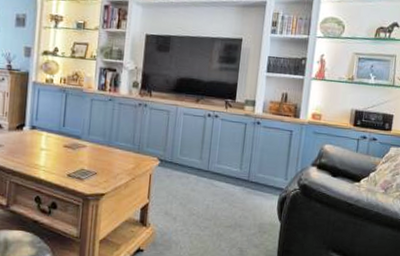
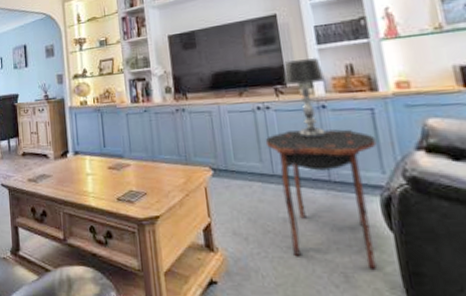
side table: none [208,138,288,247] -> present [265,129,377,269]
table lamp: none [233,81,266,147] -> present [283,57,327,139]

